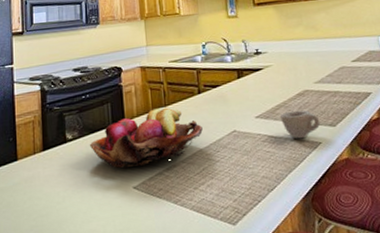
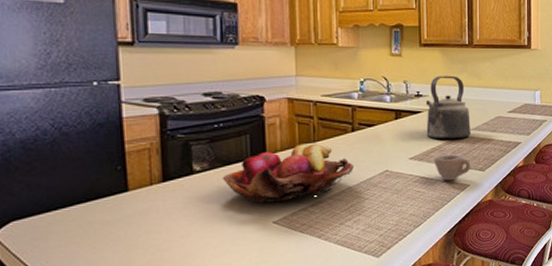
kettle: none [265,30,315,95] -> present [425,75,471,139]

